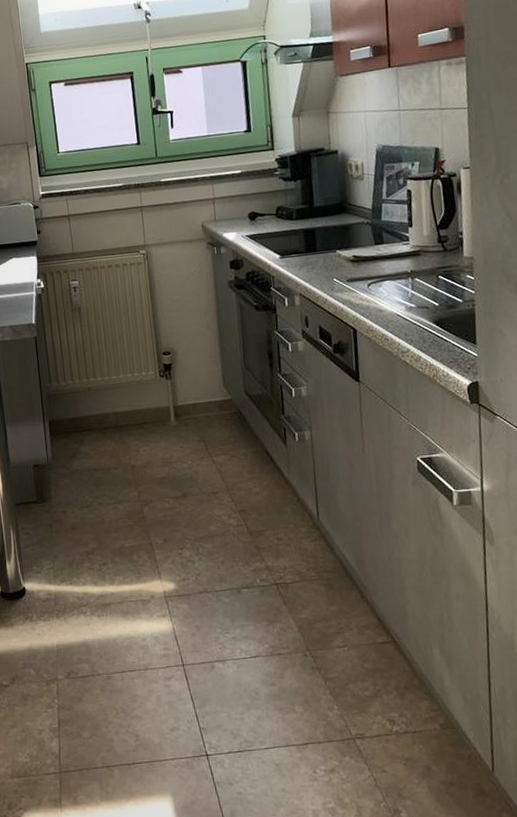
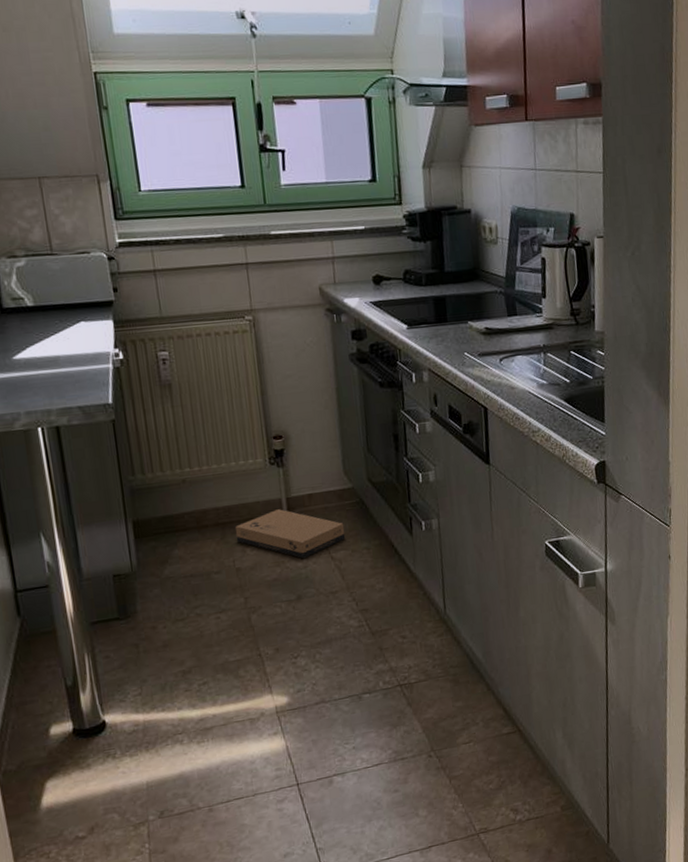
cardboard box: none [130,416,225,460] -> present [235,509,346,558]

